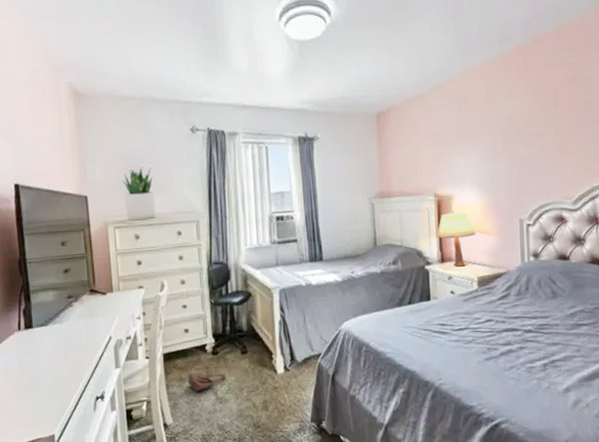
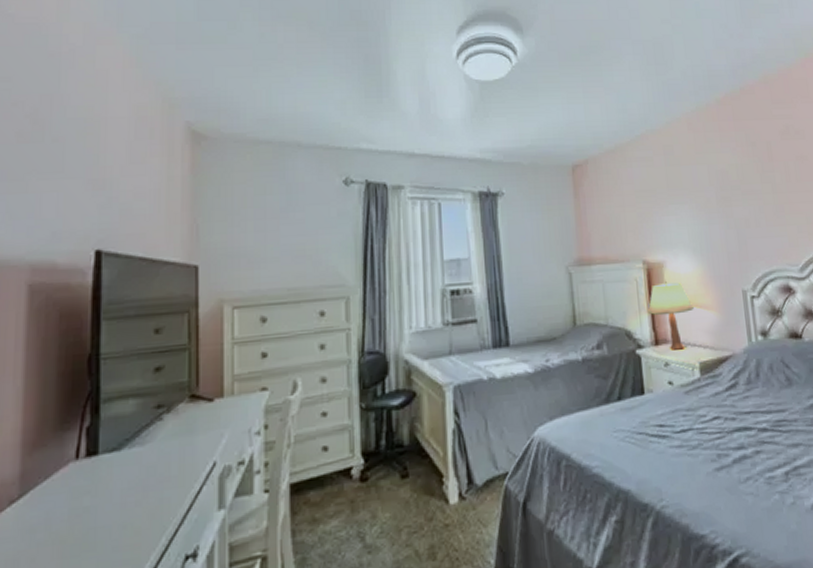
planter: present [122,167,156,221] -> none [249,228,292,299]
handbag: present [188,372,226,393] -> none [324,508,378,540]

